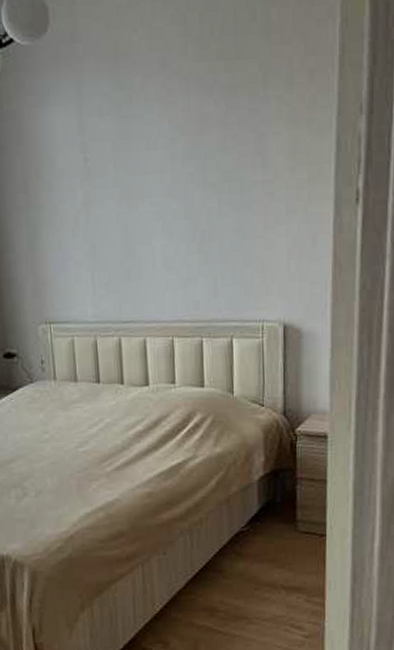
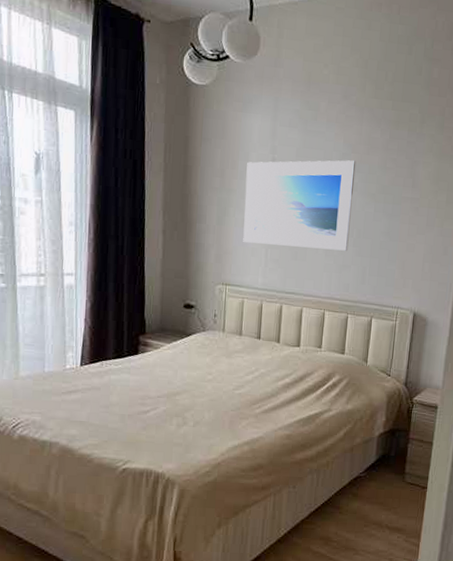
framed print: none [54,145,192,268] -> present [243,160,356,251]

